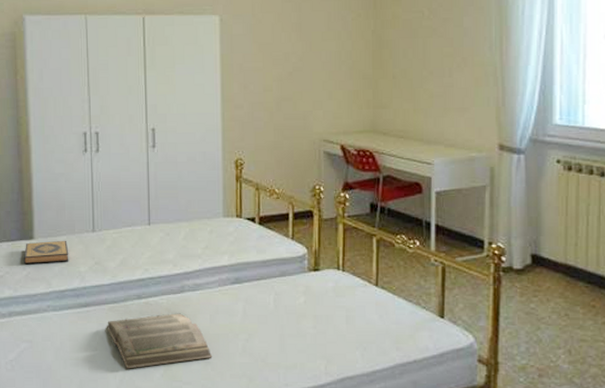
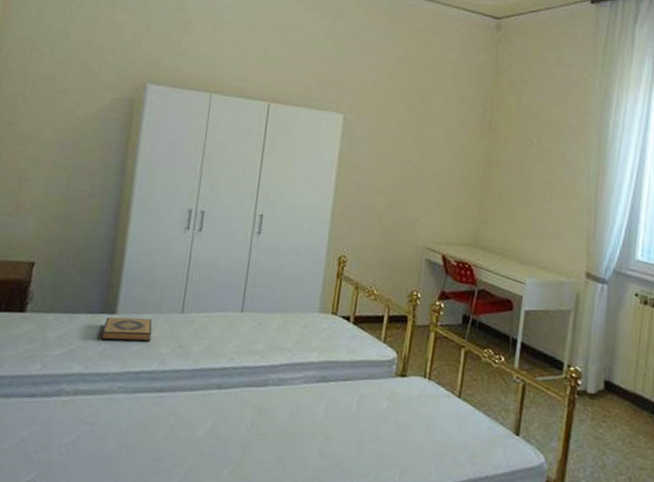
book: present [106,313,213,369] -> none [179,407,287,464]

